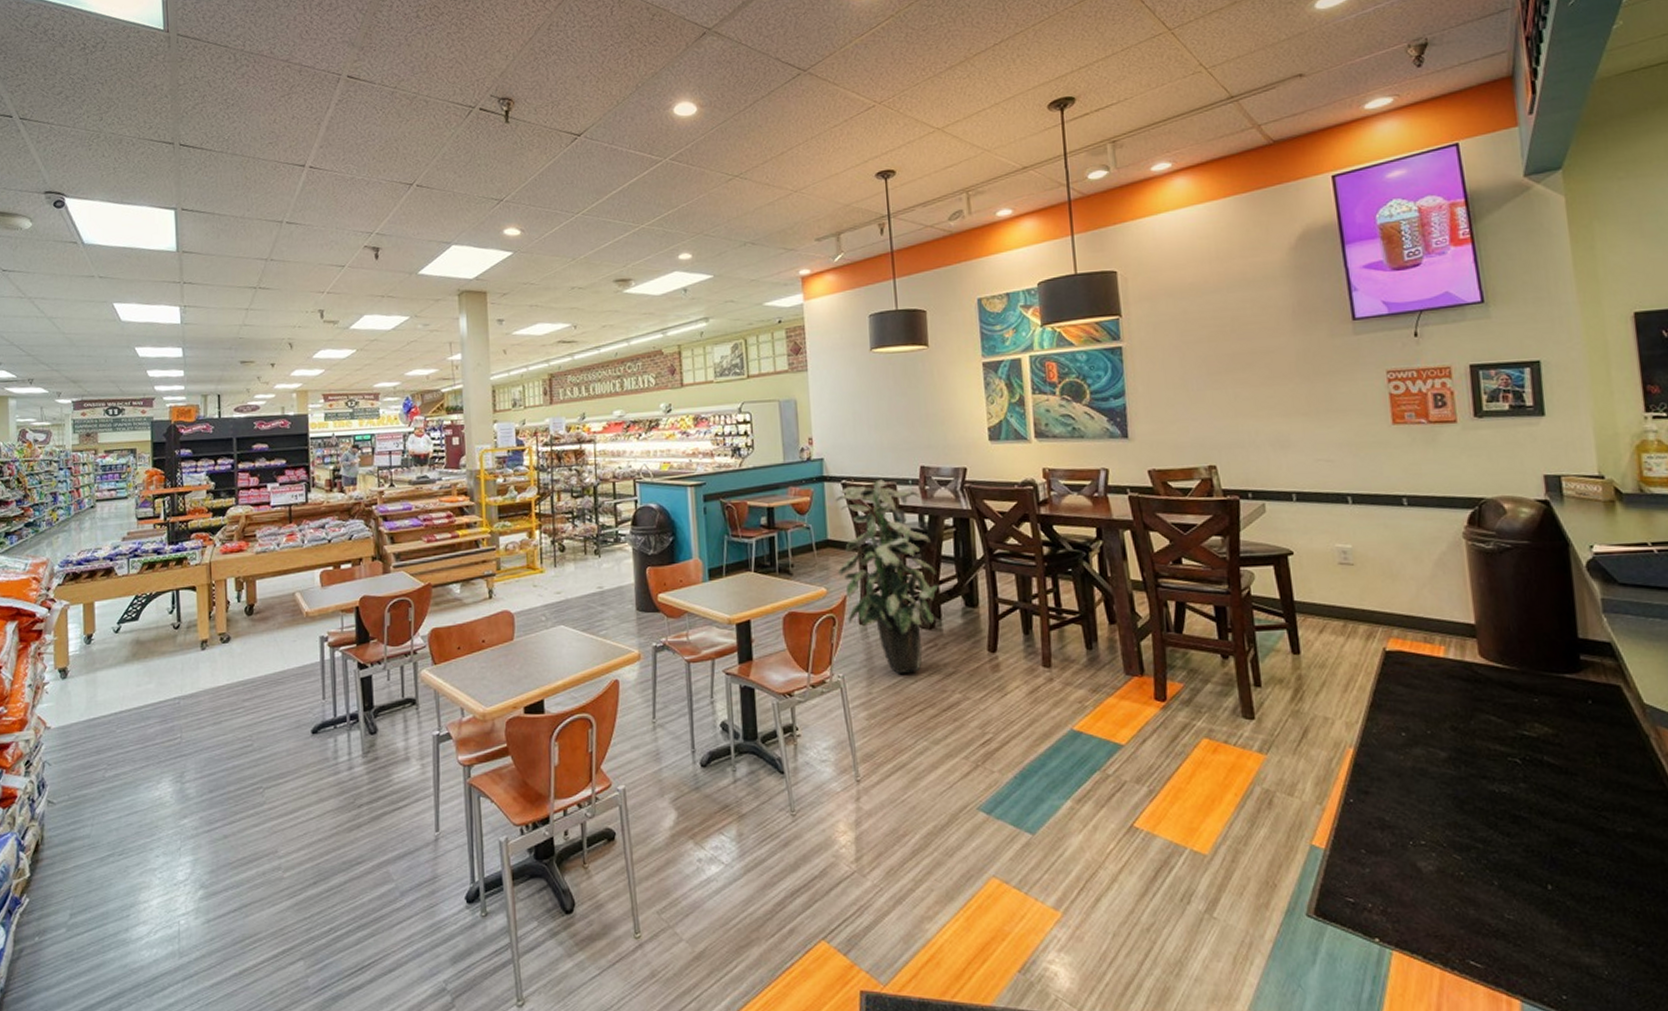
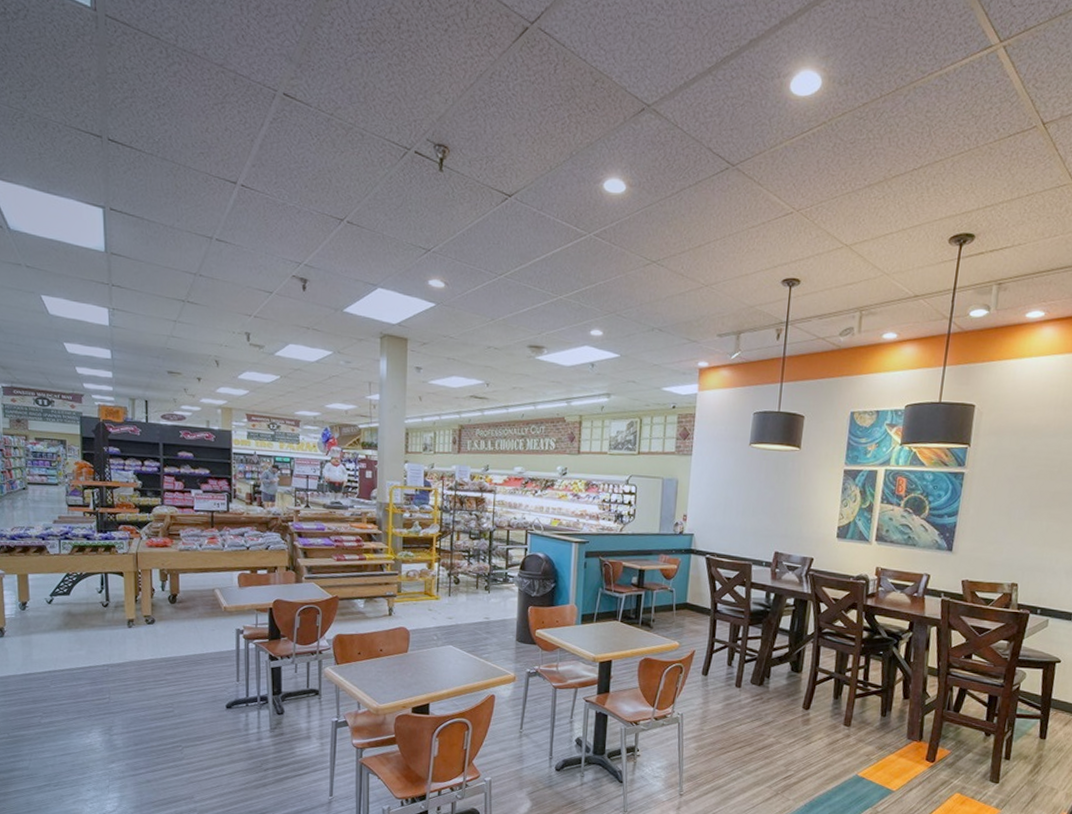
indoor plant: present [834,479,940,673] -> none [691,558,773,718]

